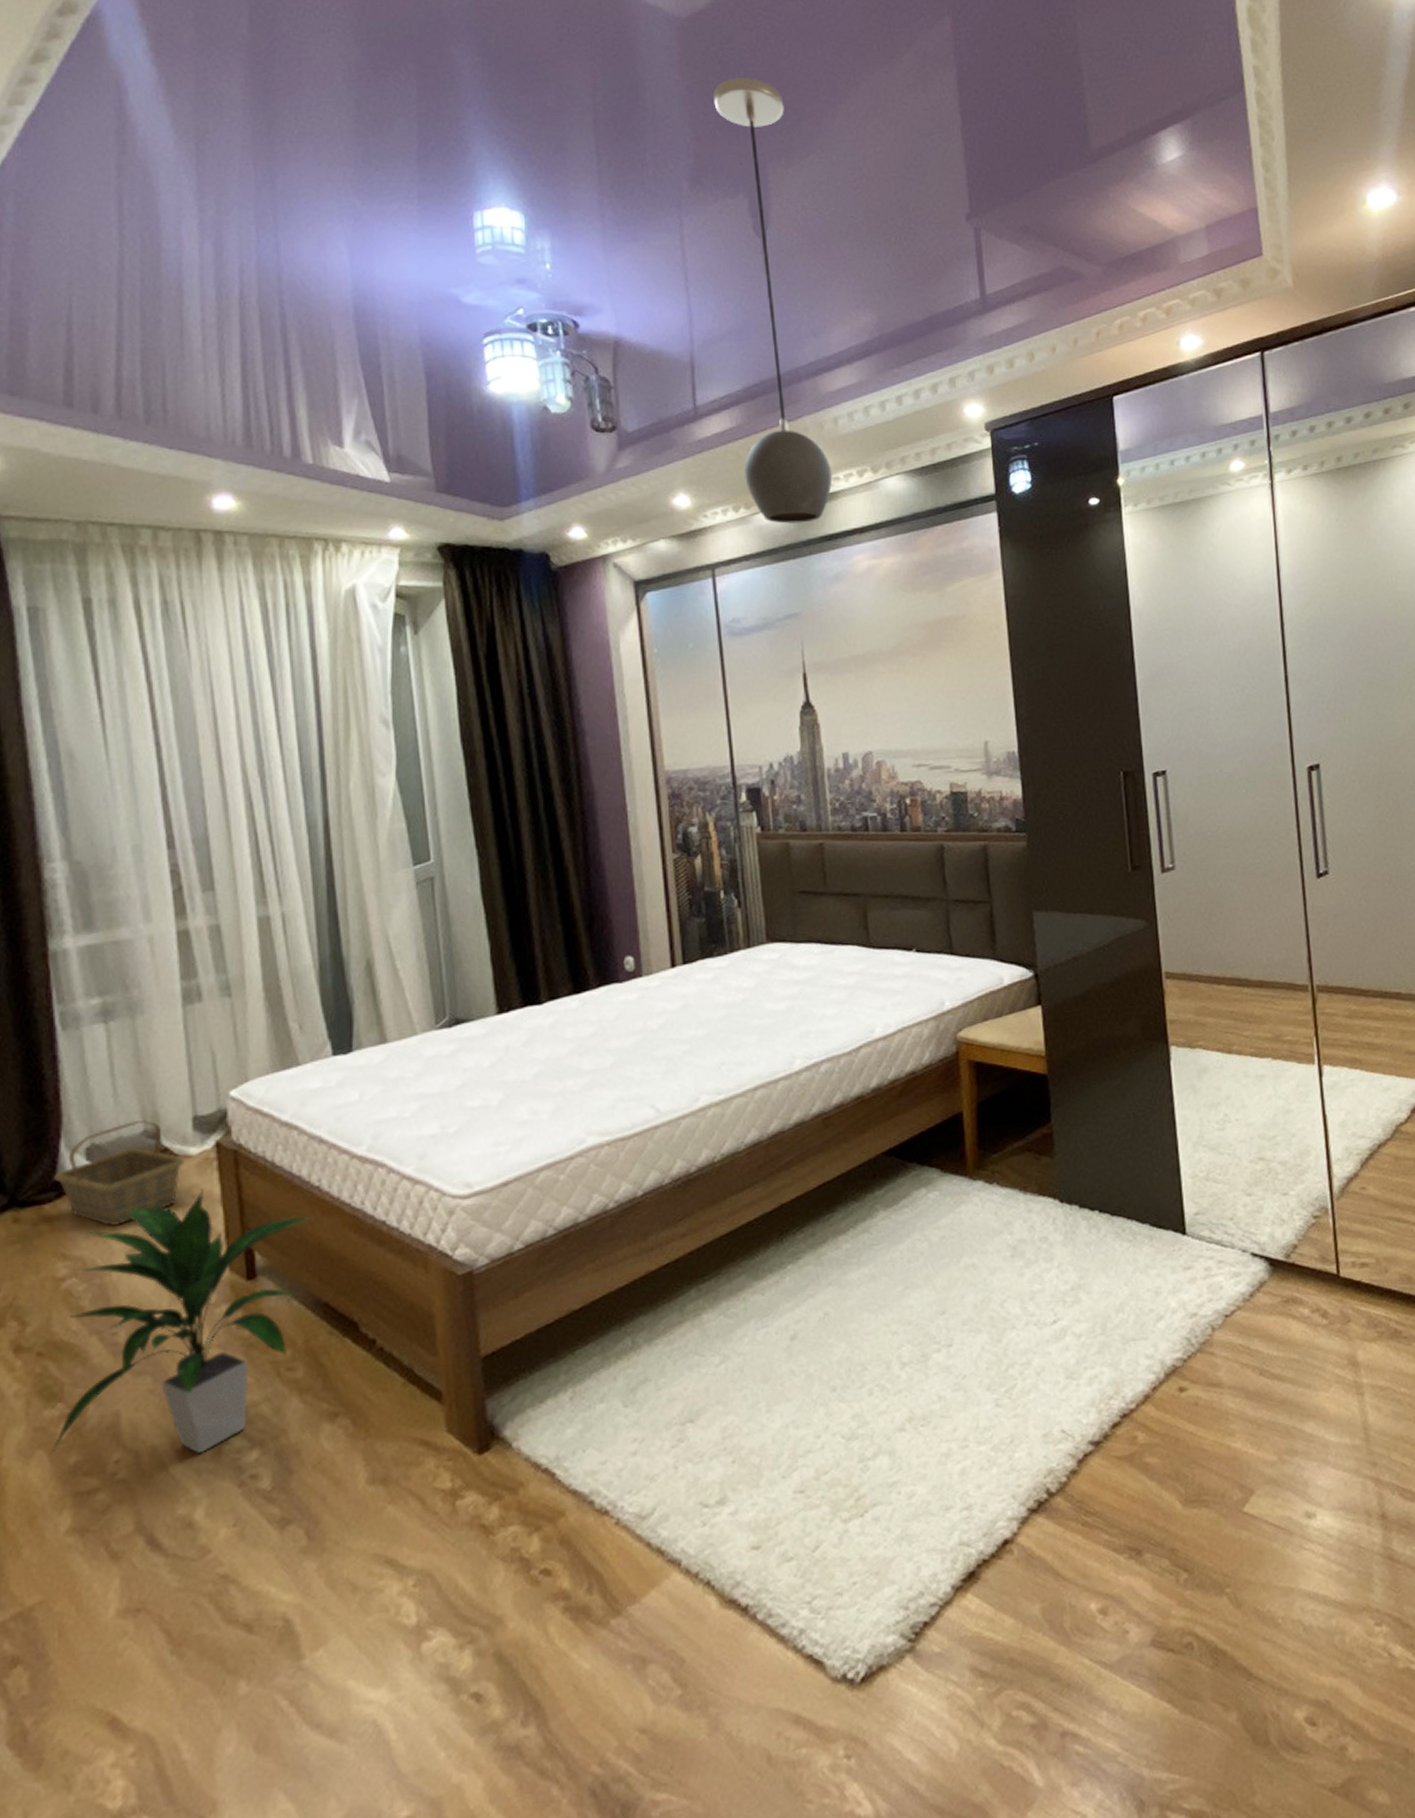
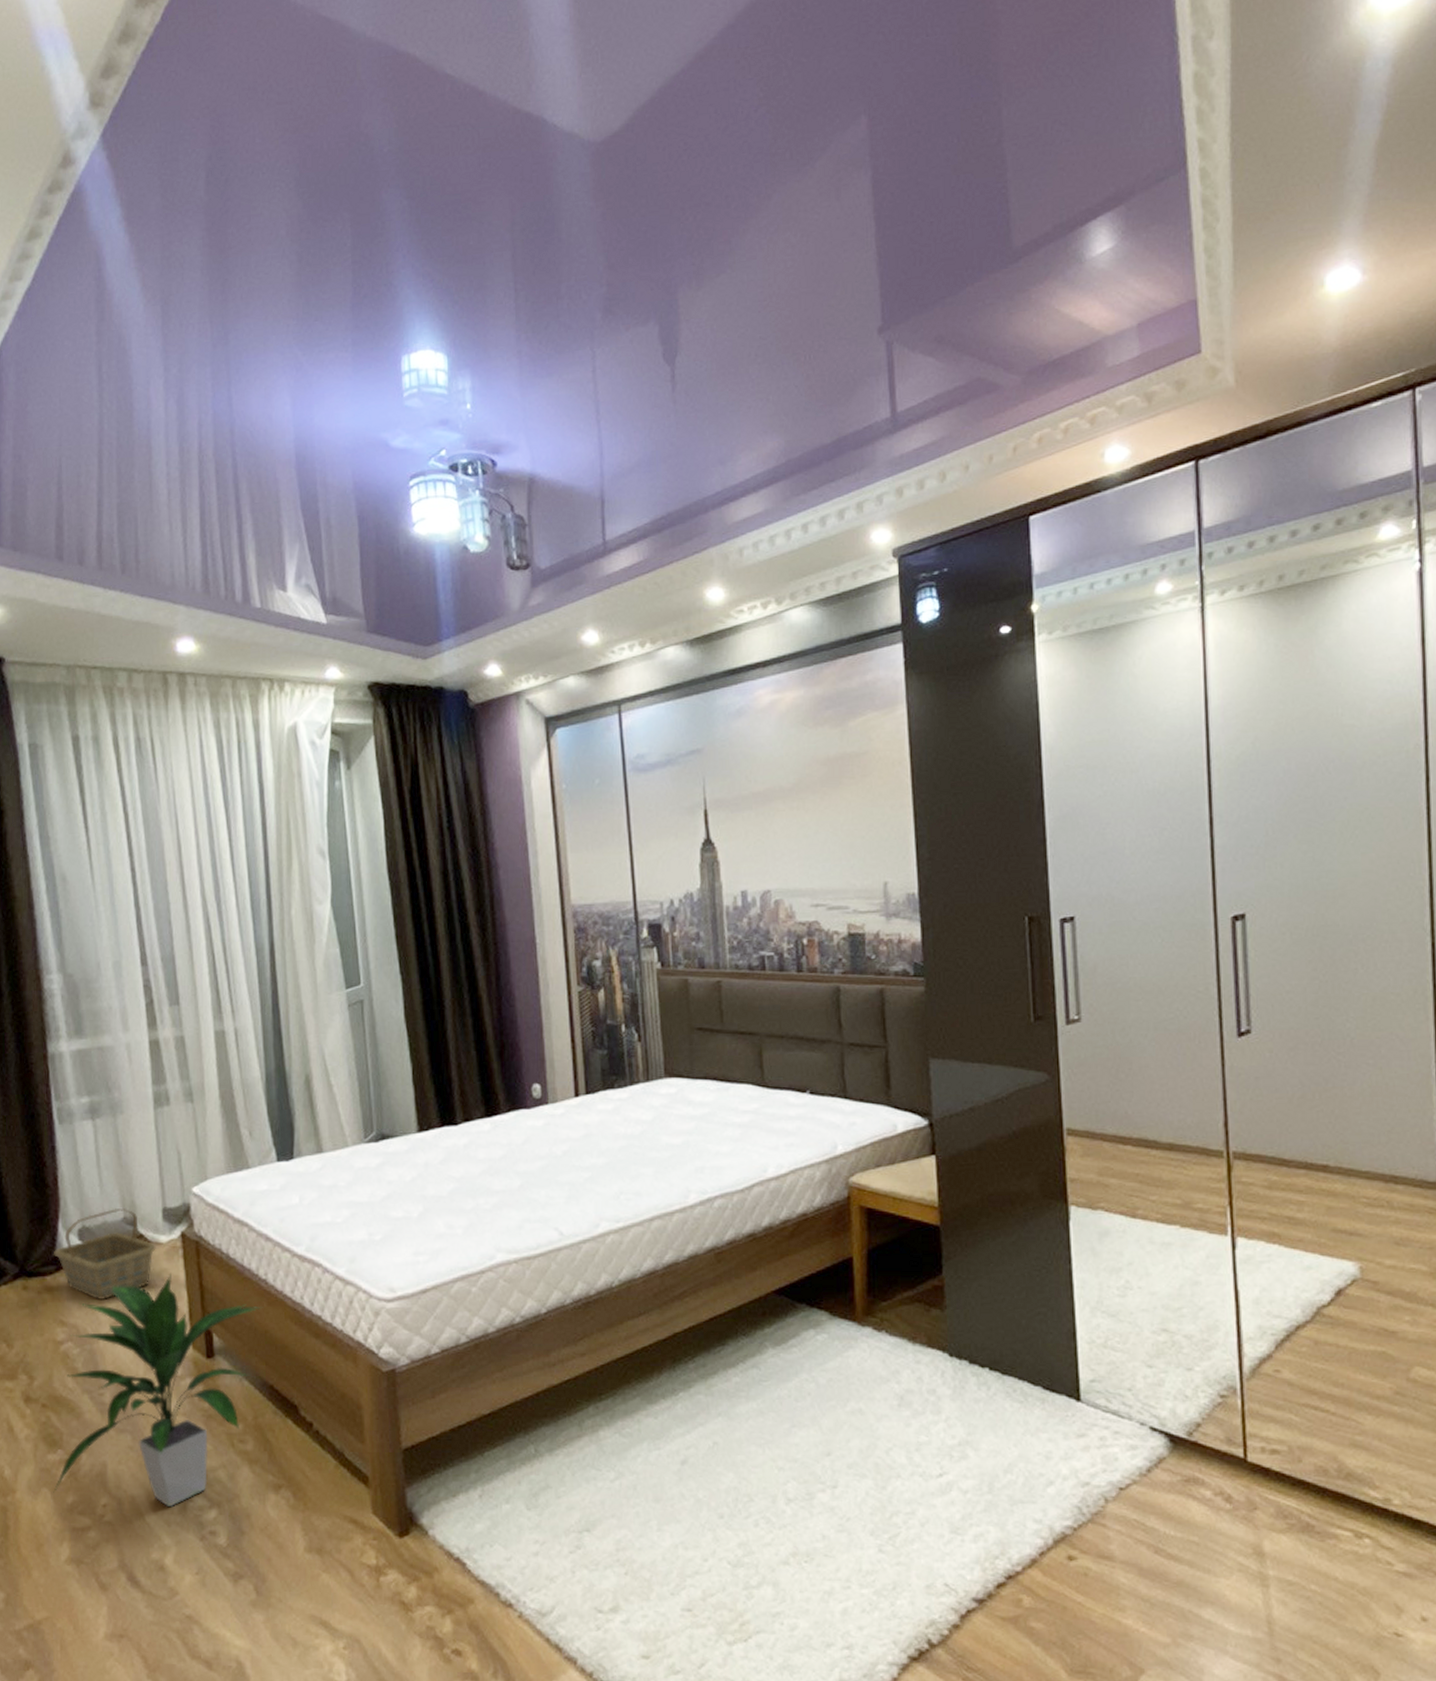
light fixture: present [713,78,833,524] -> none [626,199,737,659]

